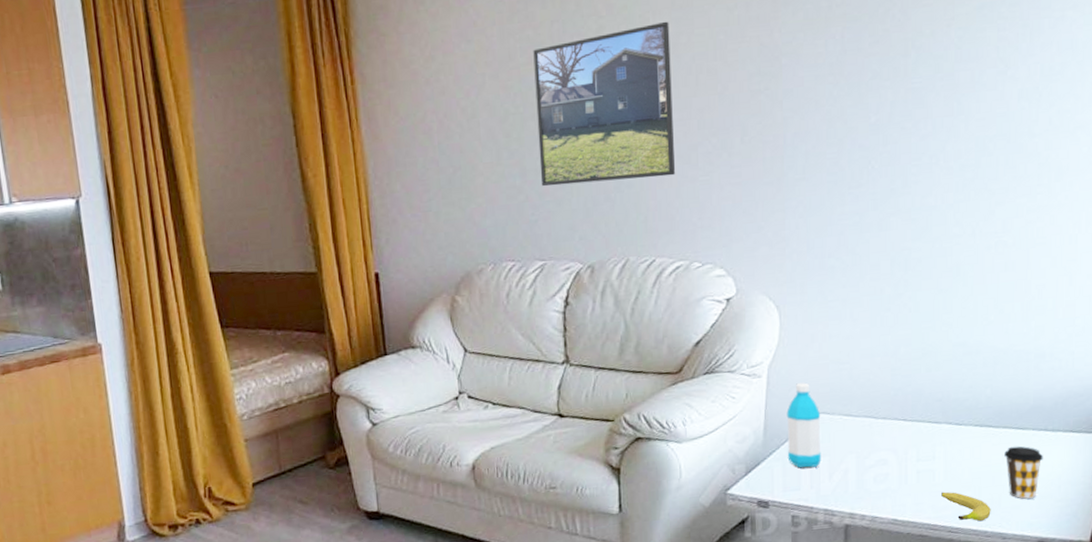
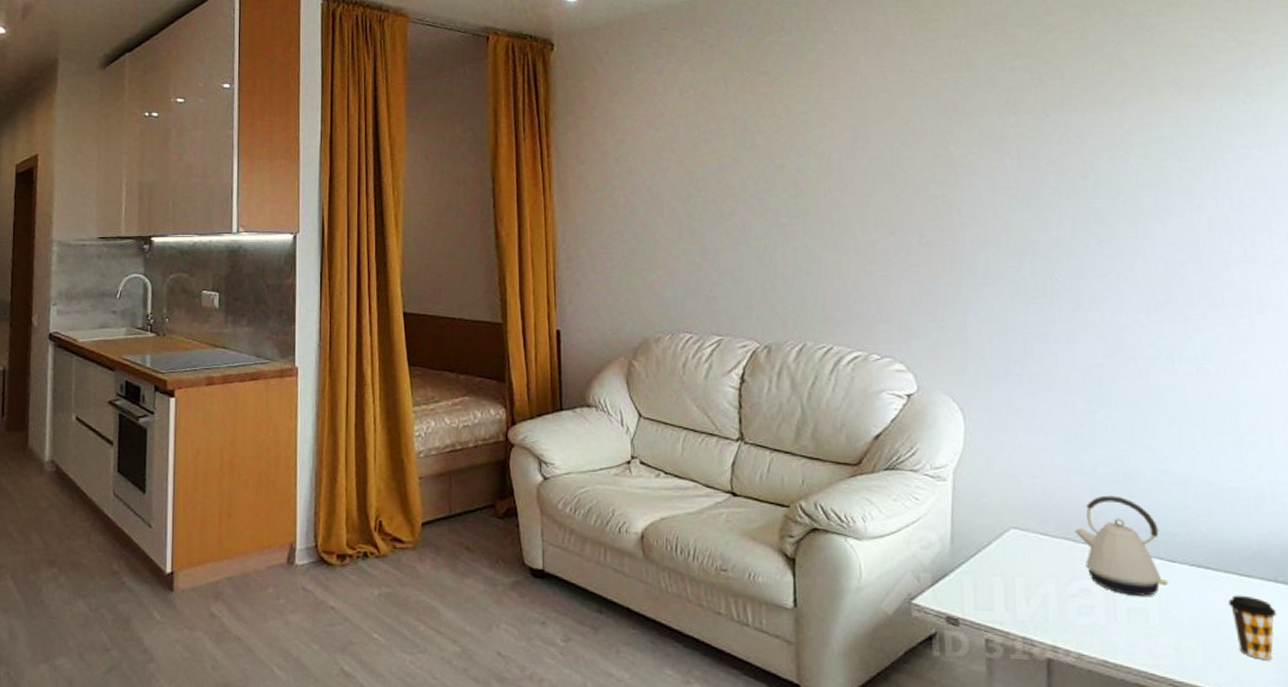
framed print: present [533,21,676,187] -> none [716,126,854,268]
water bottle: present [786,382,822,469] -> none [975,492,1017,587]
kettle: none [876,371,954,460] -> present [1075,495,1169,596]
fruit: present [941,491,991,522] -> none [1158,636,1220,679]

